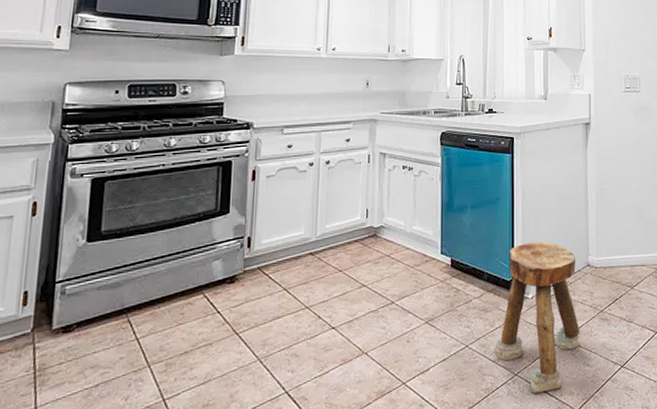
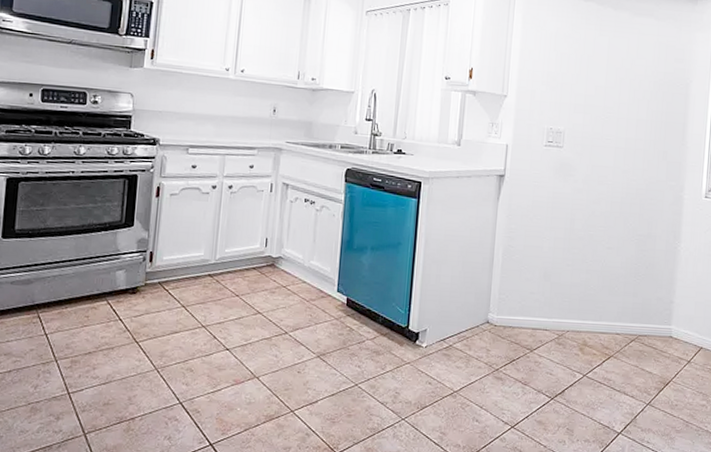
stool: present [495,242,580,394] -> none [384,291,475,440]

